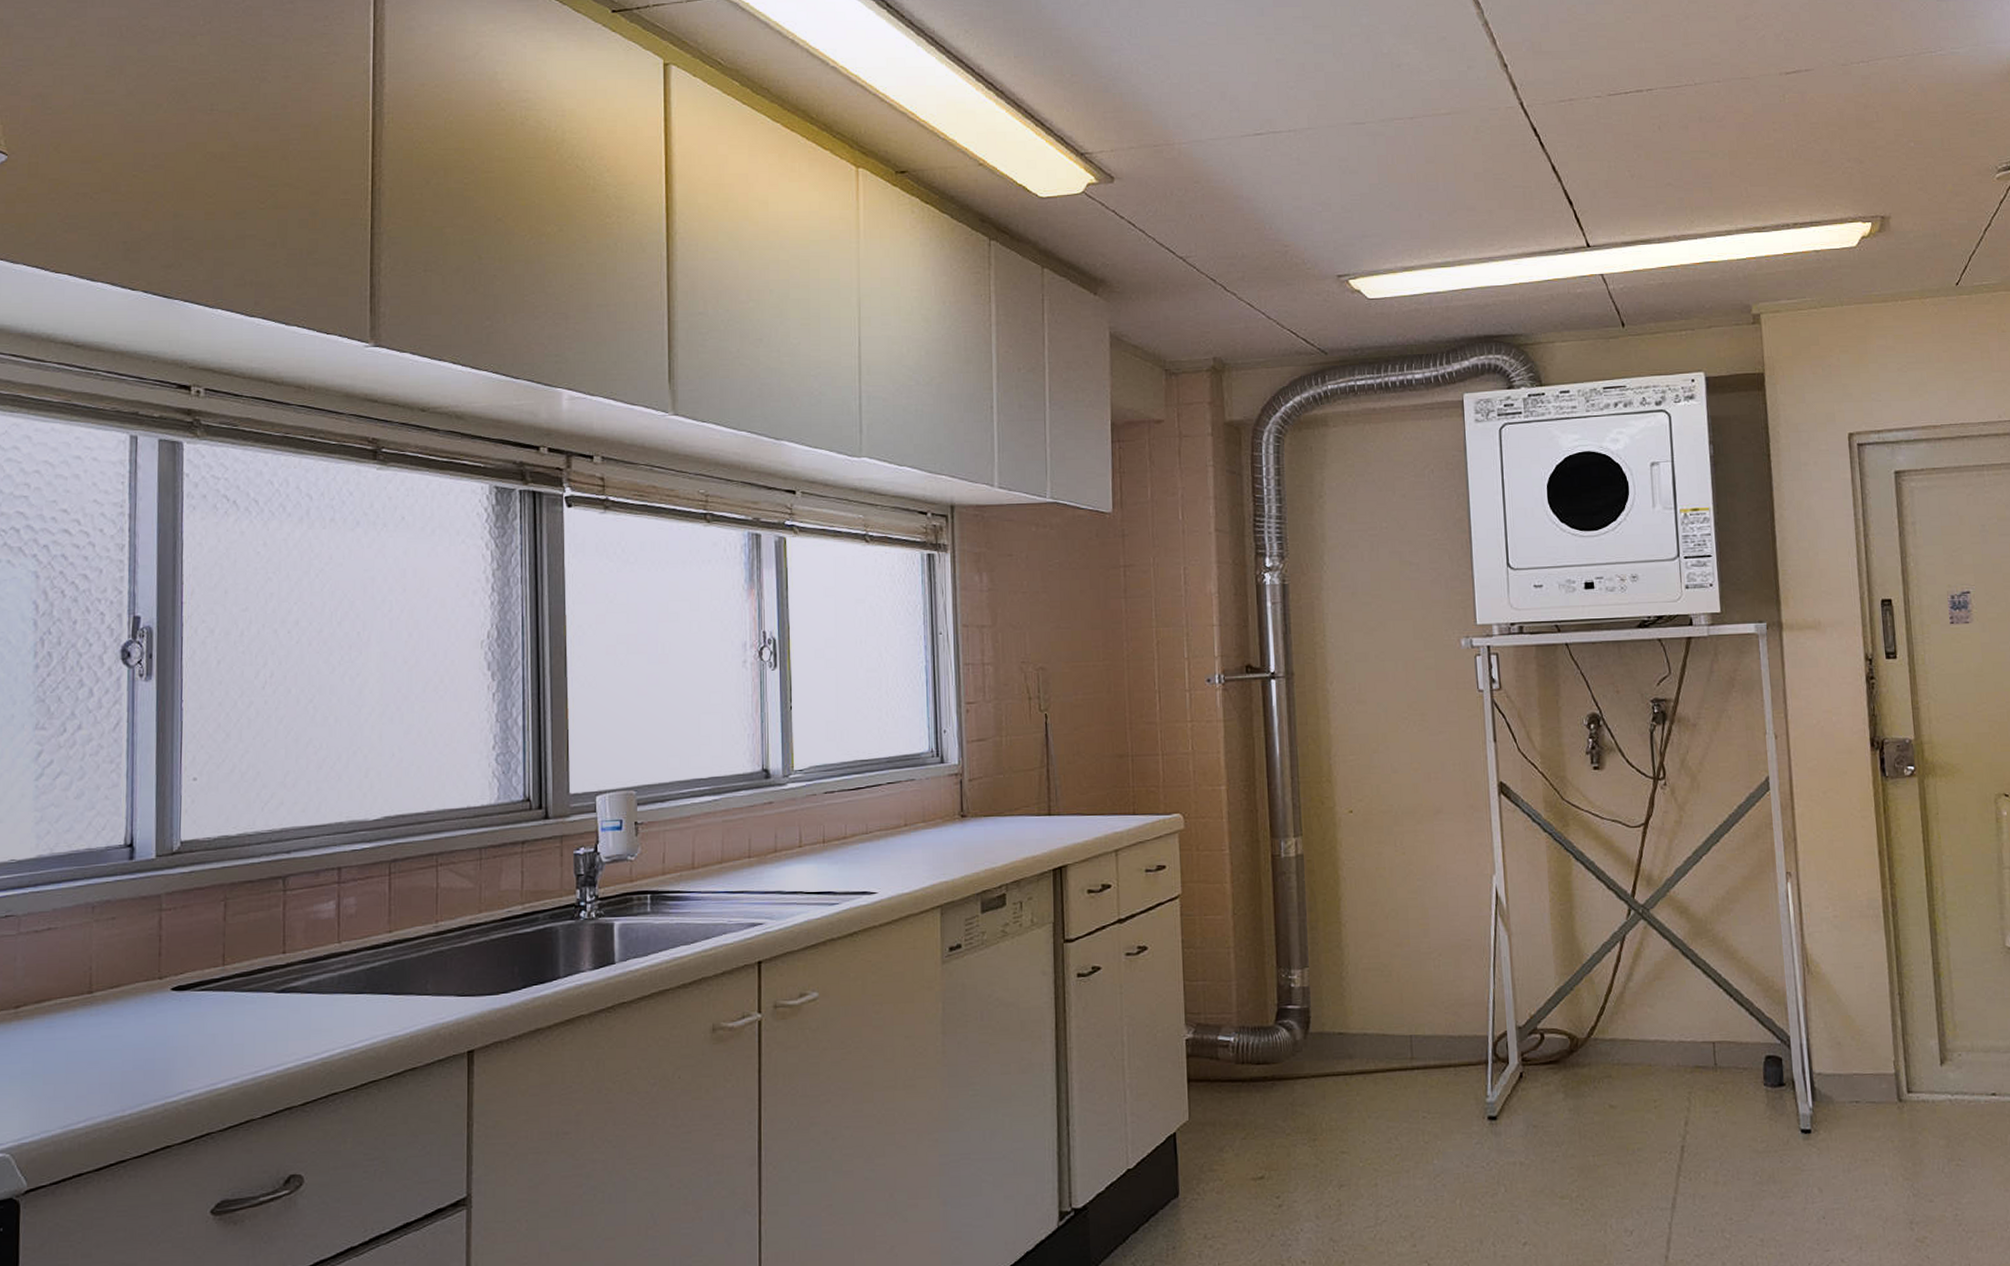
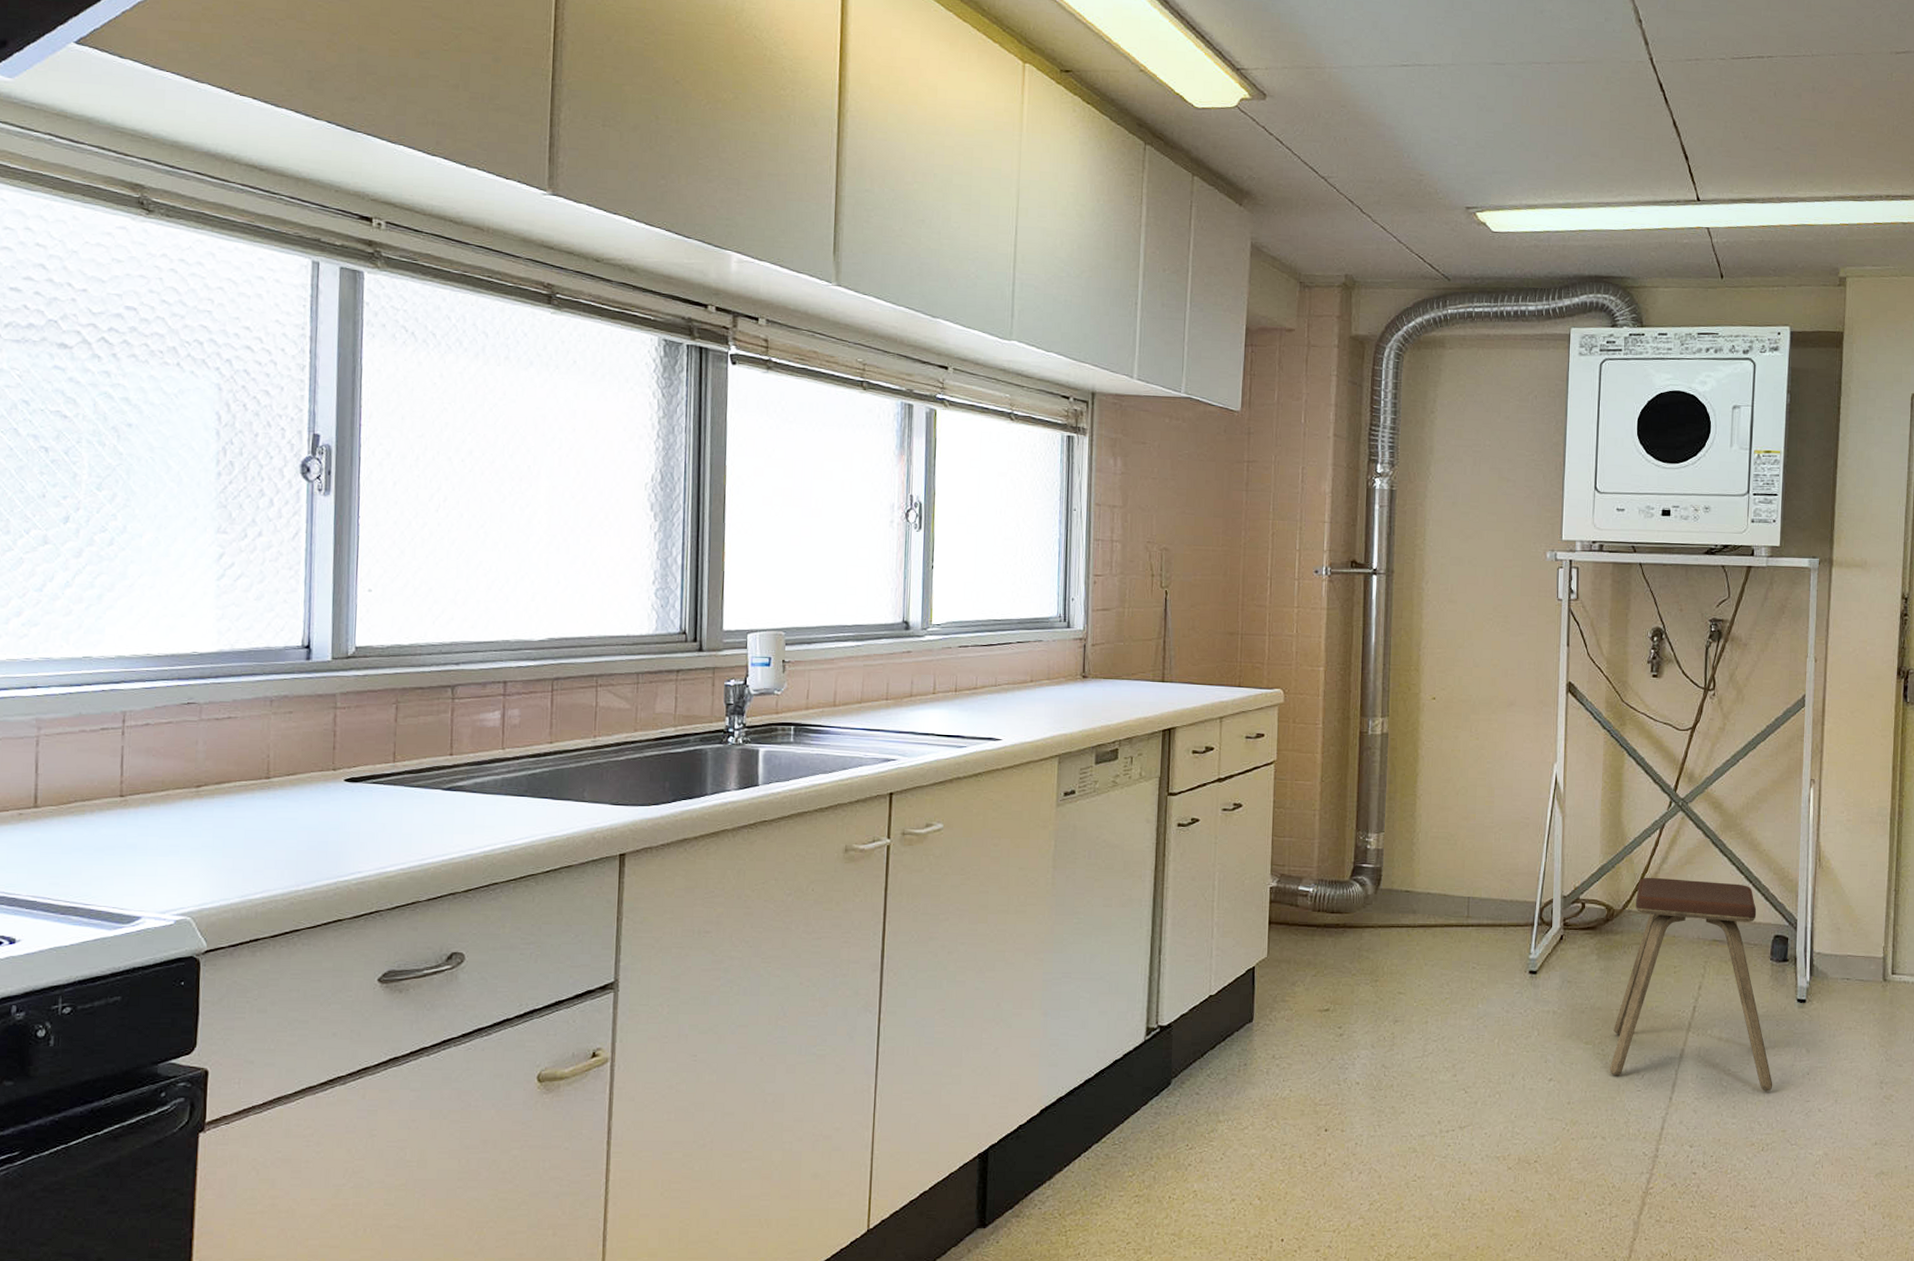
music stool: none [1591,997,1785,1242] -> present [1610,877,1773,1092]

